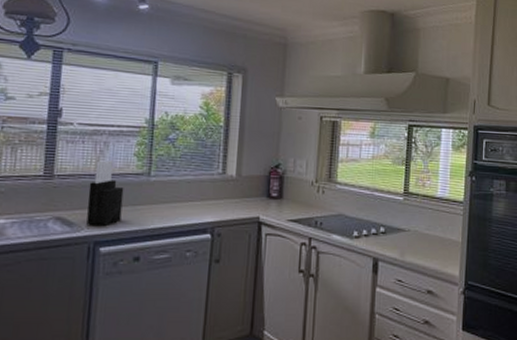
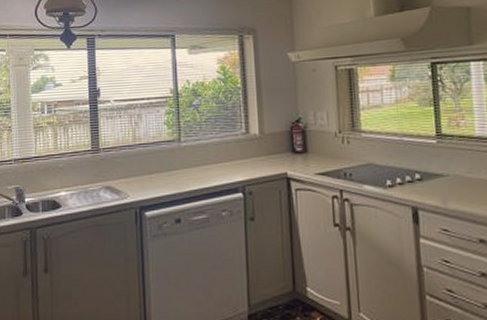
knife block: present [86,160,124,227] -> none [129,131,160,193]

